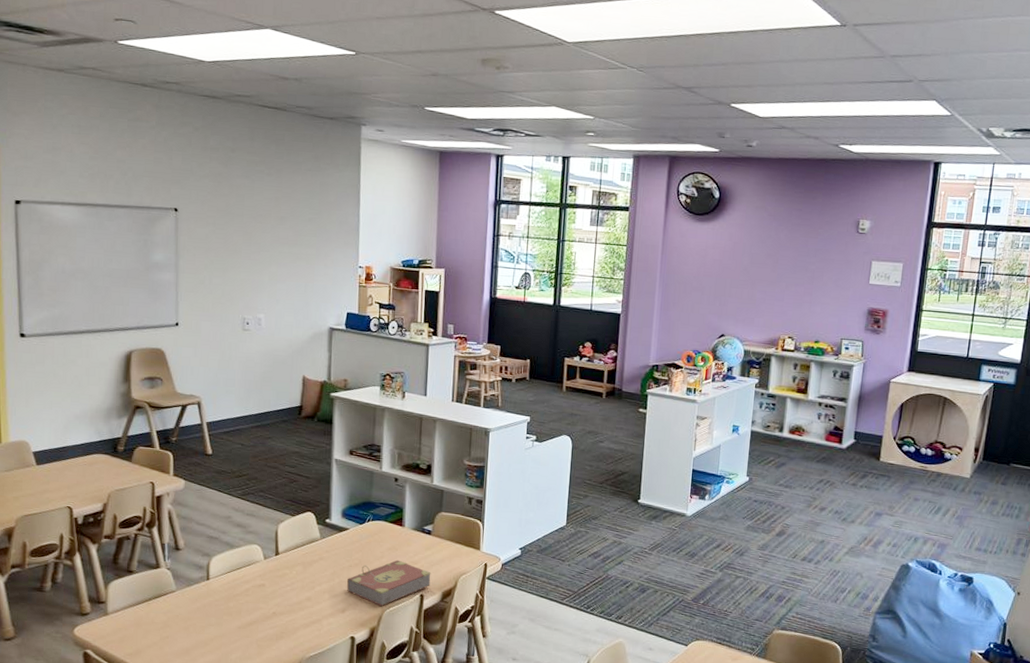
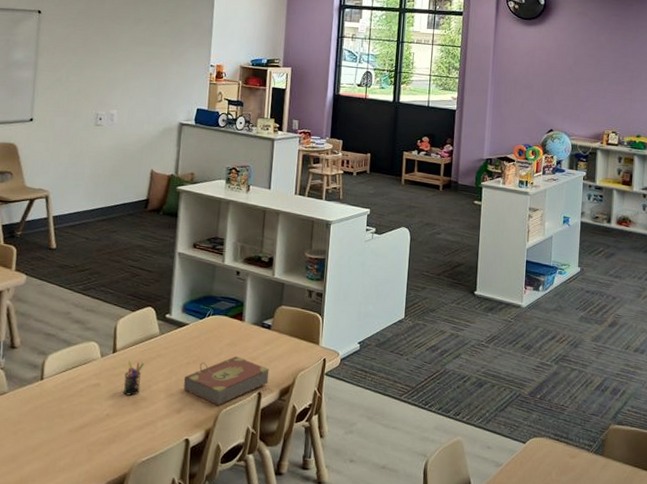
pen holder: none [287,562,307,596] -> present [123,360,144,396]

